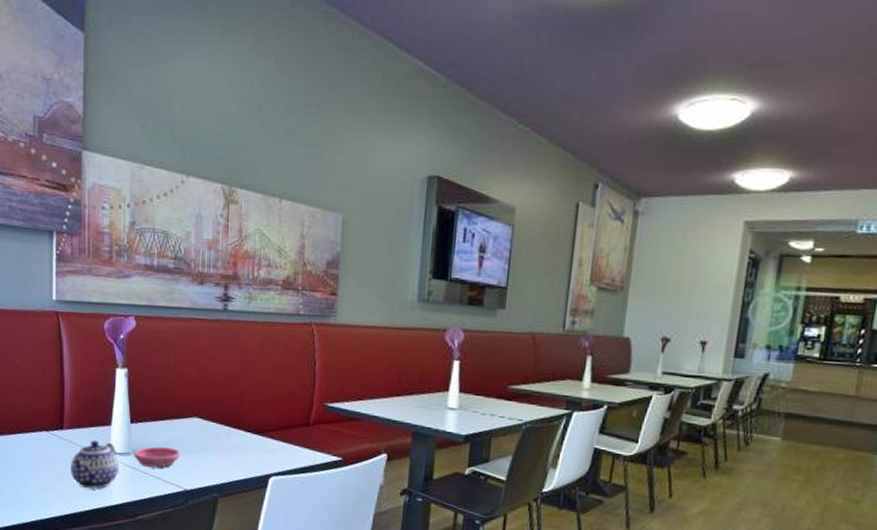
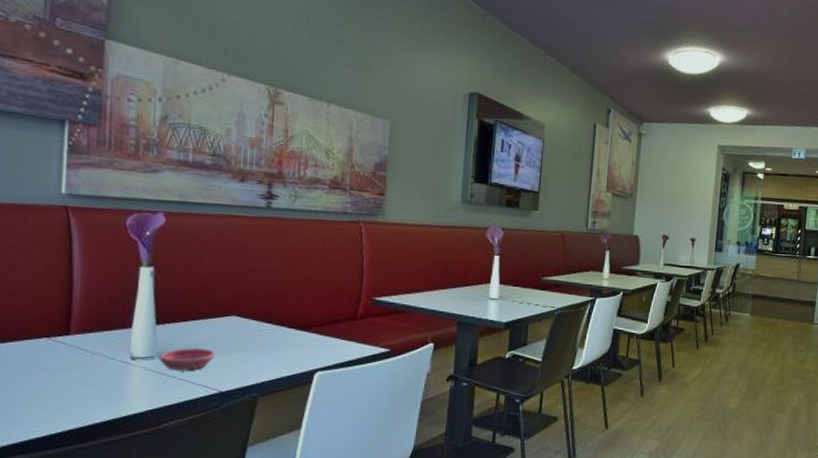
teapot: present [71,440,120,489] -> none [78,345,141,399]

